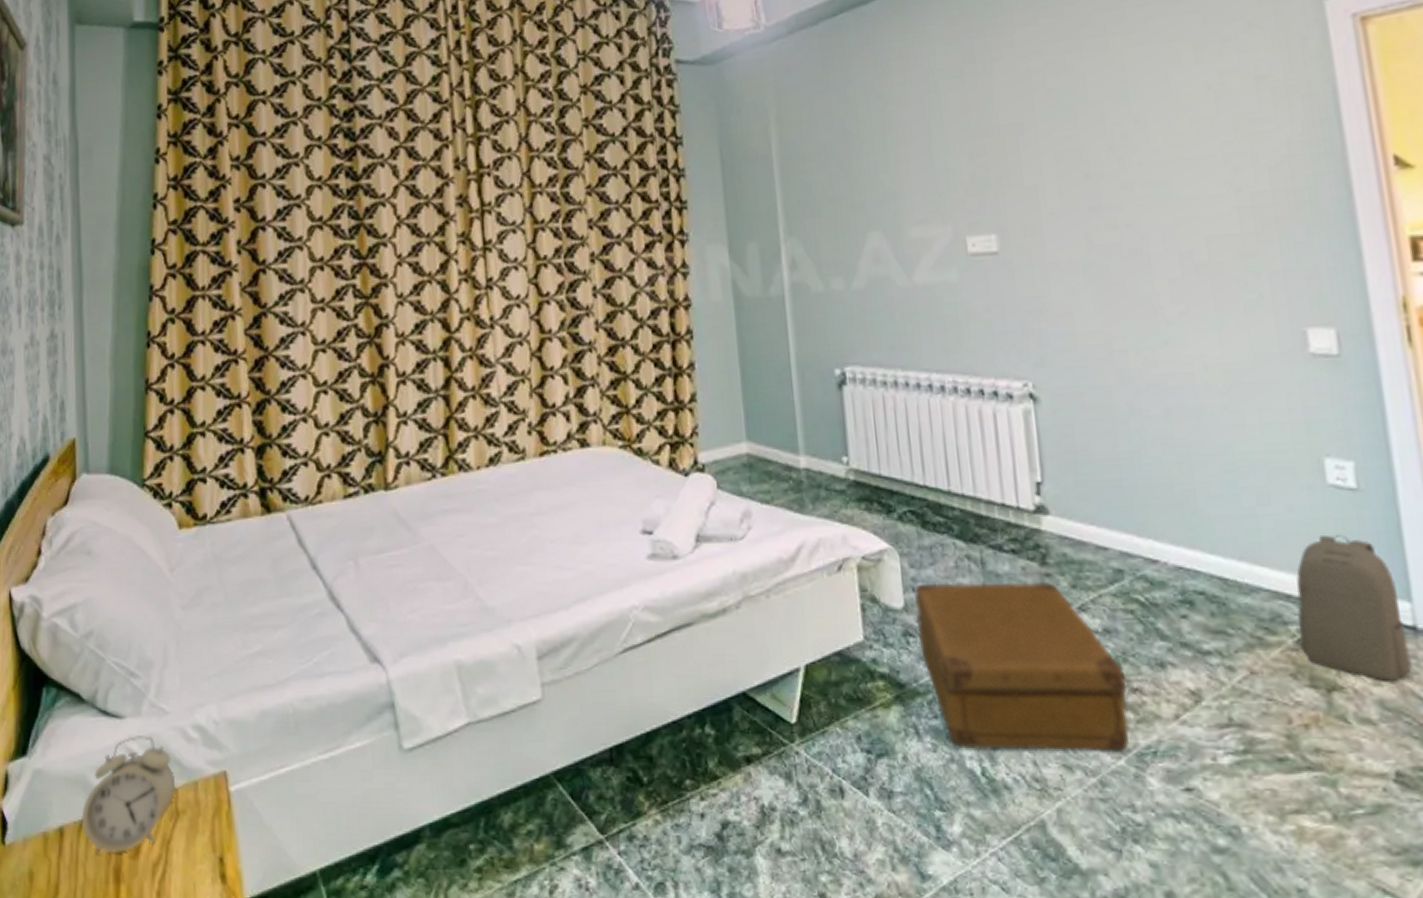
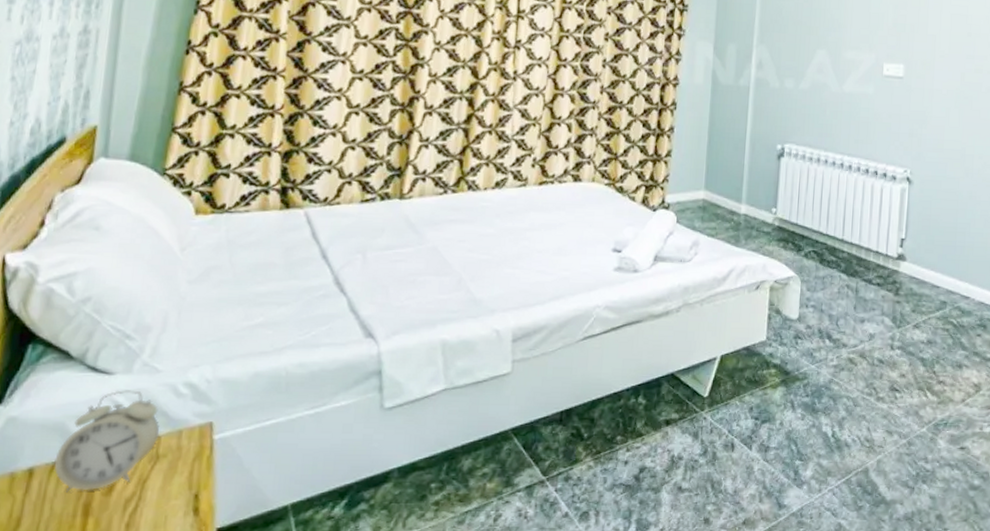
suitcase: present [913,582,1129,750] -> none [804,302,936,421]

